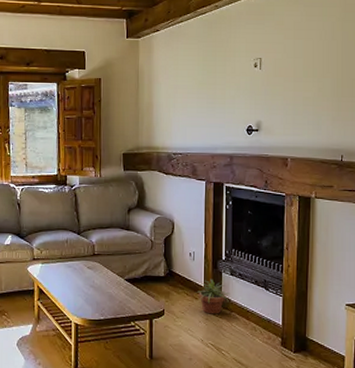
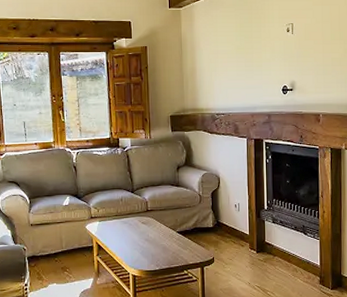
potted plant: present [195,279,230,314] -> none [241,227,273,259]

